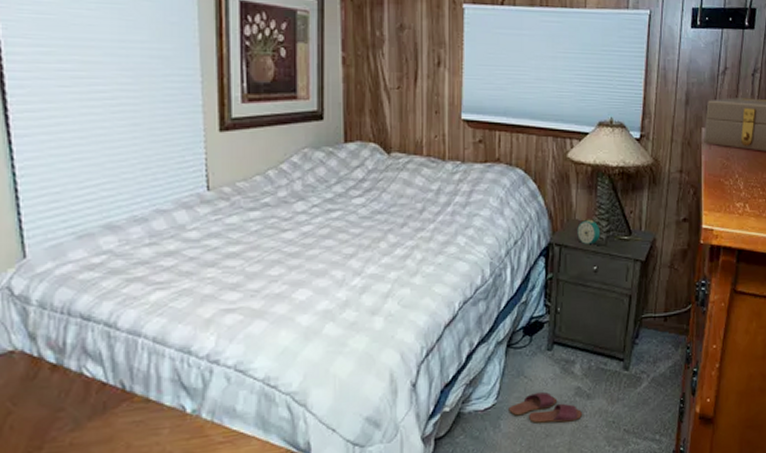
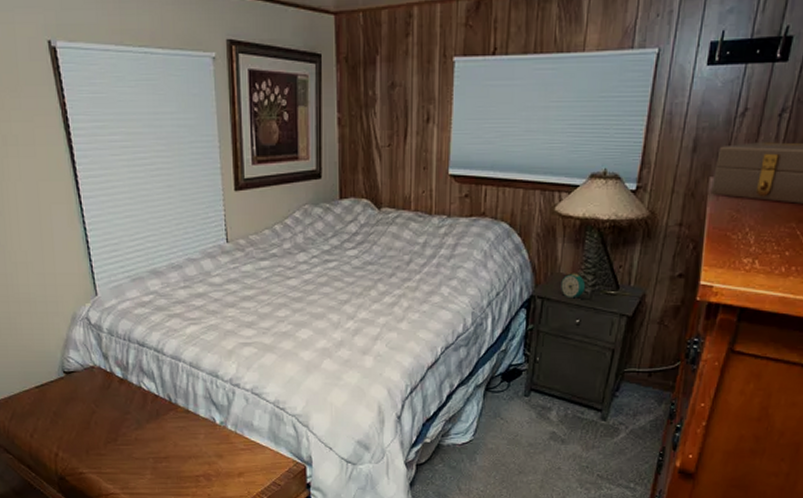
slippers: present [509,391,582,424] -> none [484,433,556,462]

